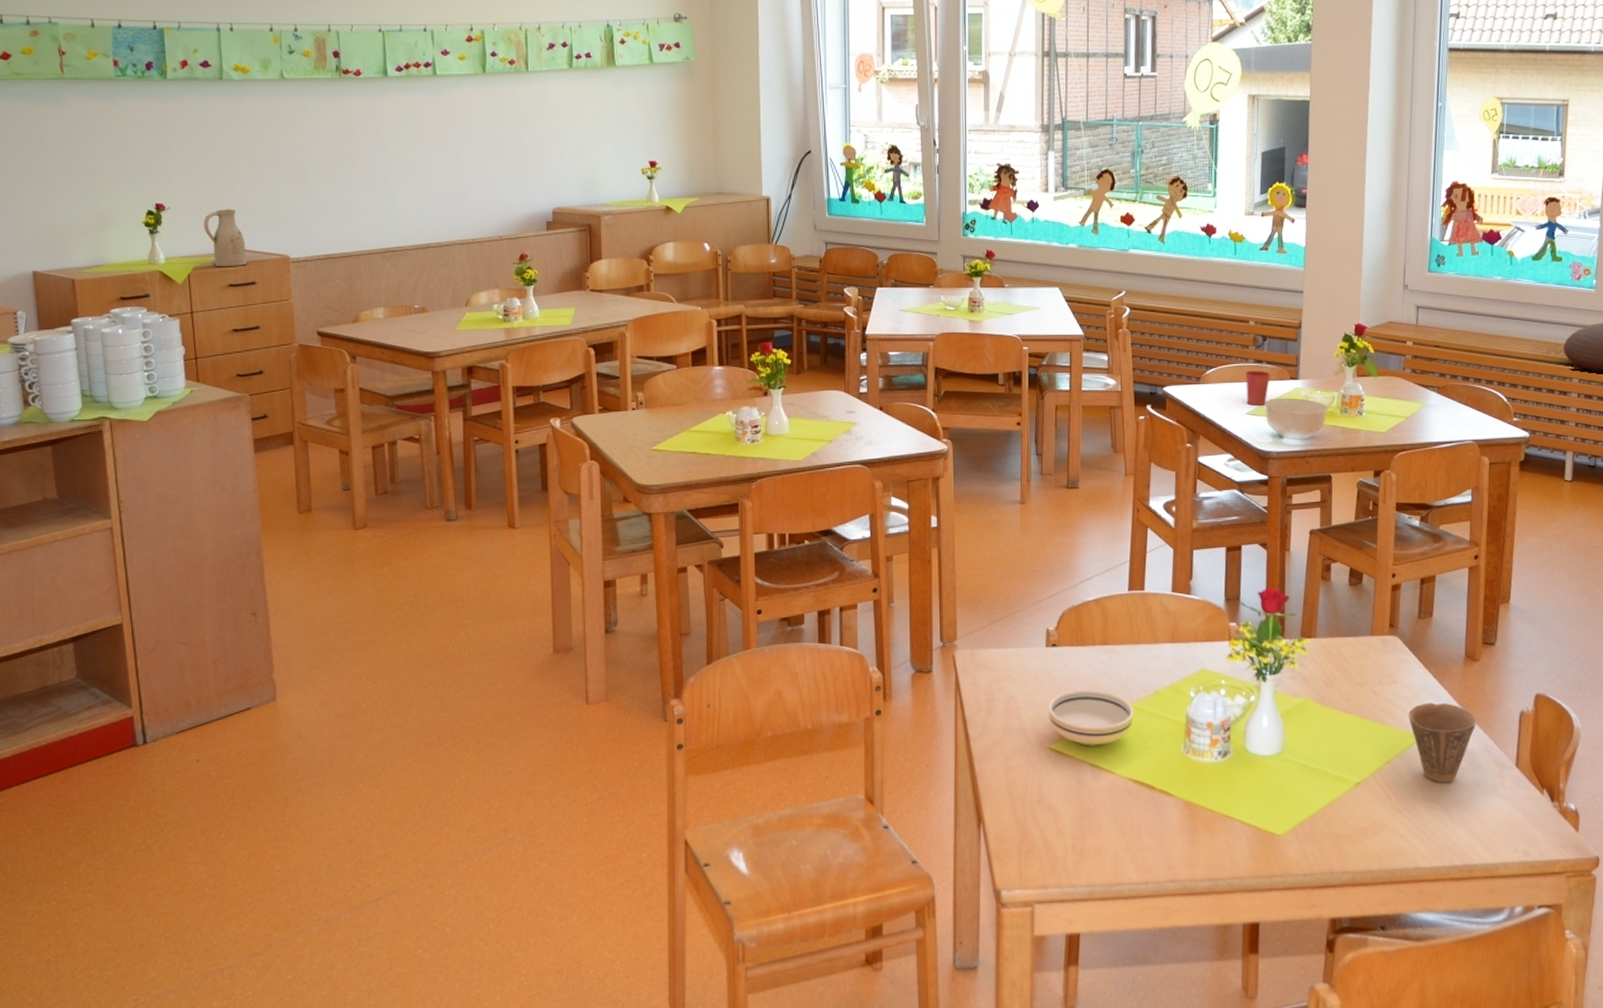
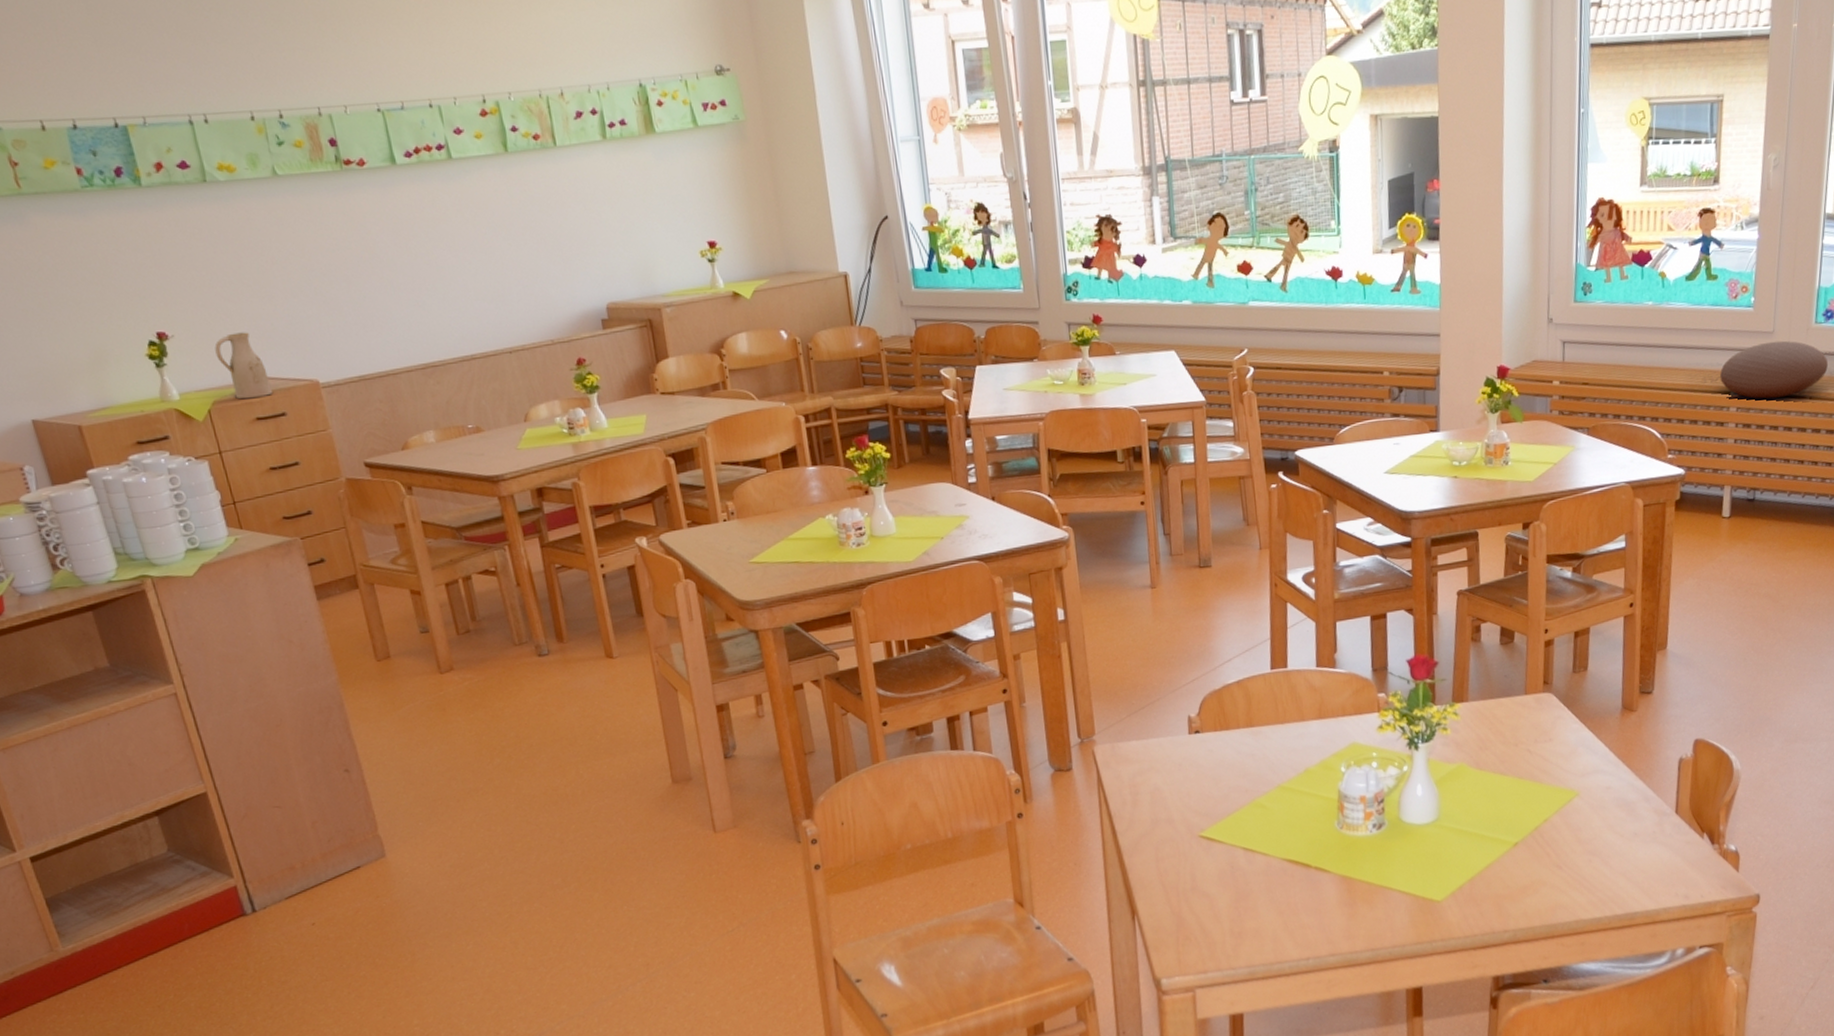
bowl: present [1048,689,1134,746] -> none [1195,773,1285,831]
cup: present [1245,370,1271,407] -> none [1382,424,1409,465]
bowl: present [1264,398,1329,441] -> none [1404,452,1472,498]
cup: present [1408,702,1476,782] -> none [1565,756,1635,836]

